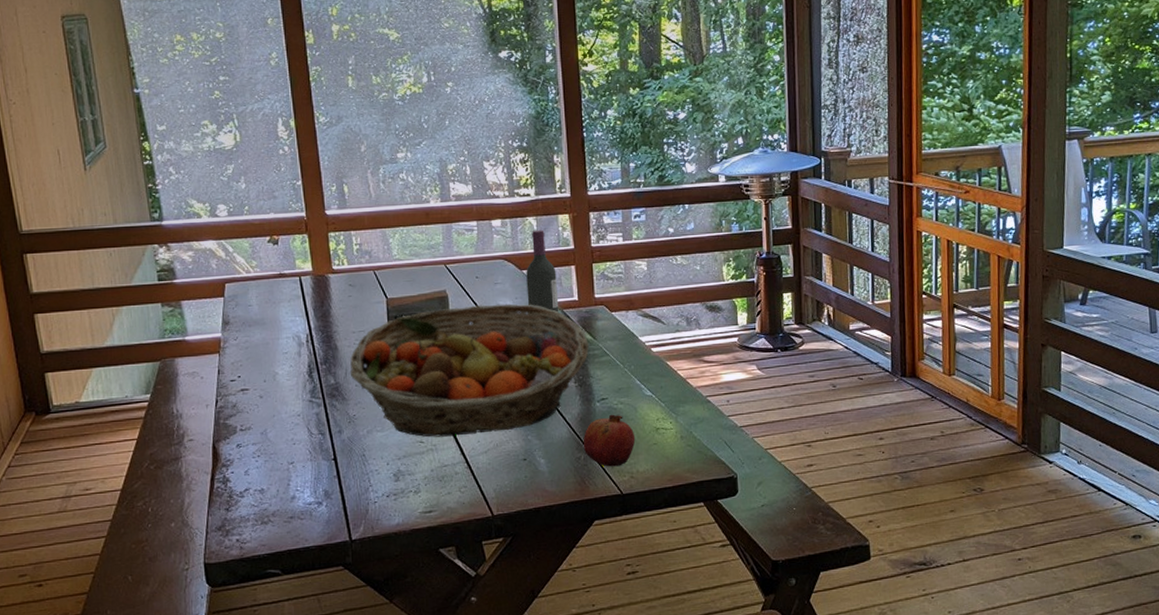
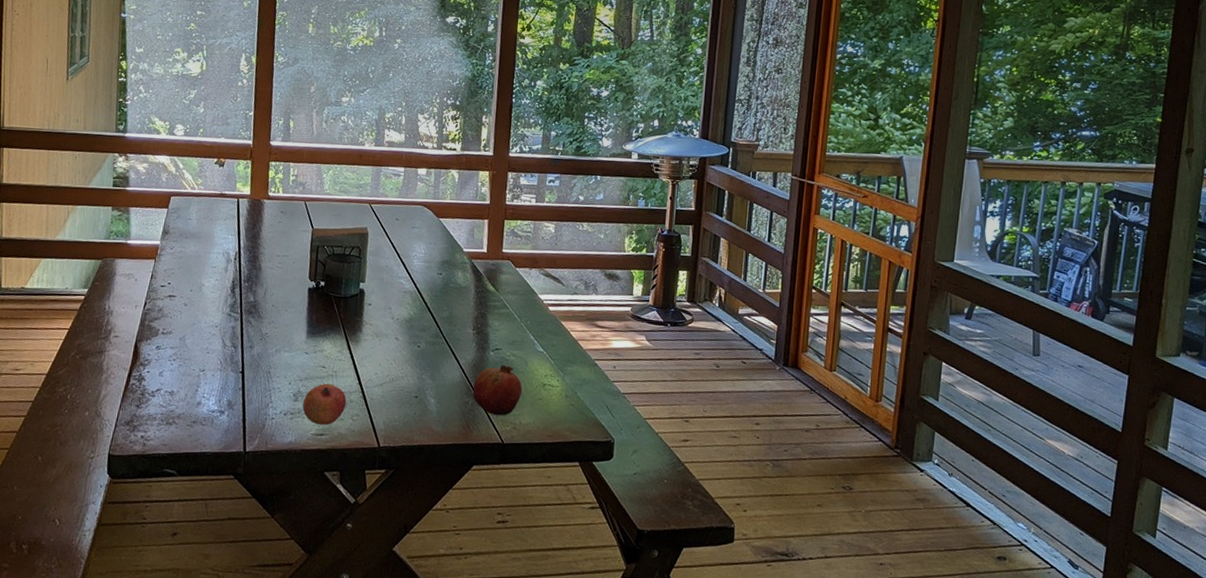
fruit basket: present [349,303,589,437] -> none [268,245,491,367]
pomegranate: none [405,458,452,502] -> present [303,383,347,426]
wine bottle: present [526,229,559,333] -> none [440,182,470,280]

